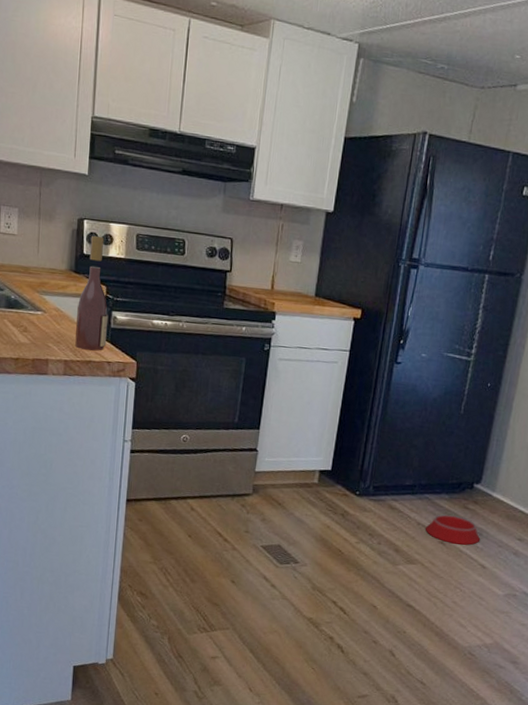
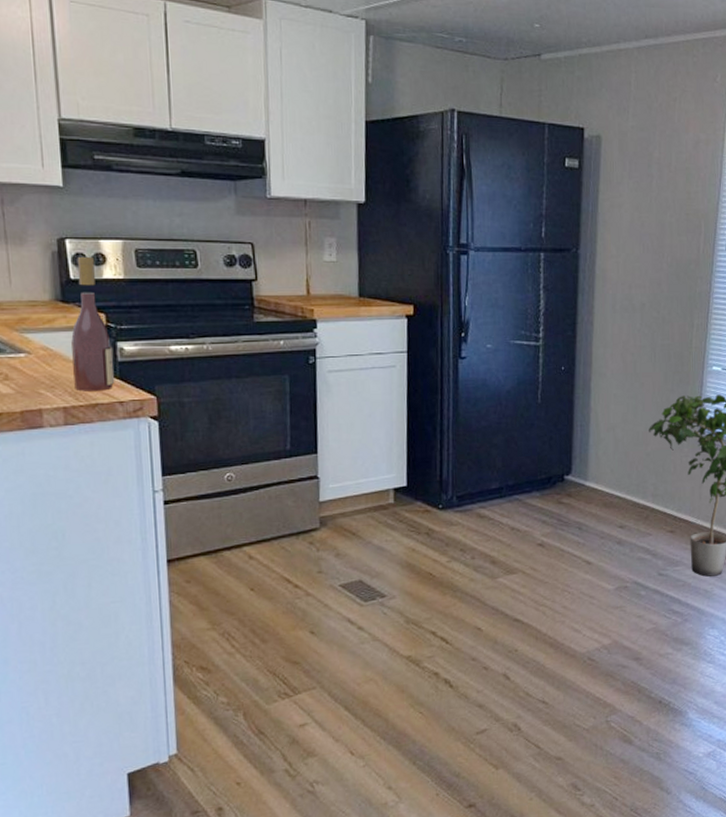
pet bowl: present [425,514,481,545] -> none [521,513,581,544]

